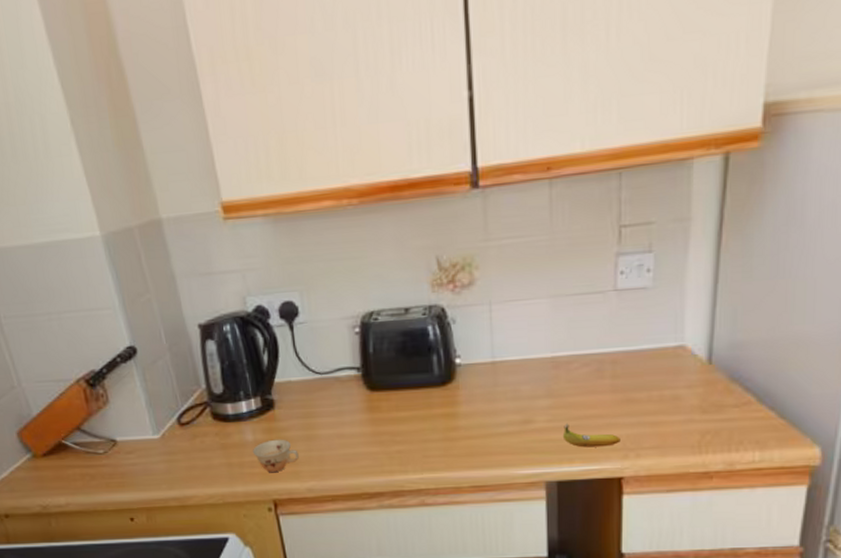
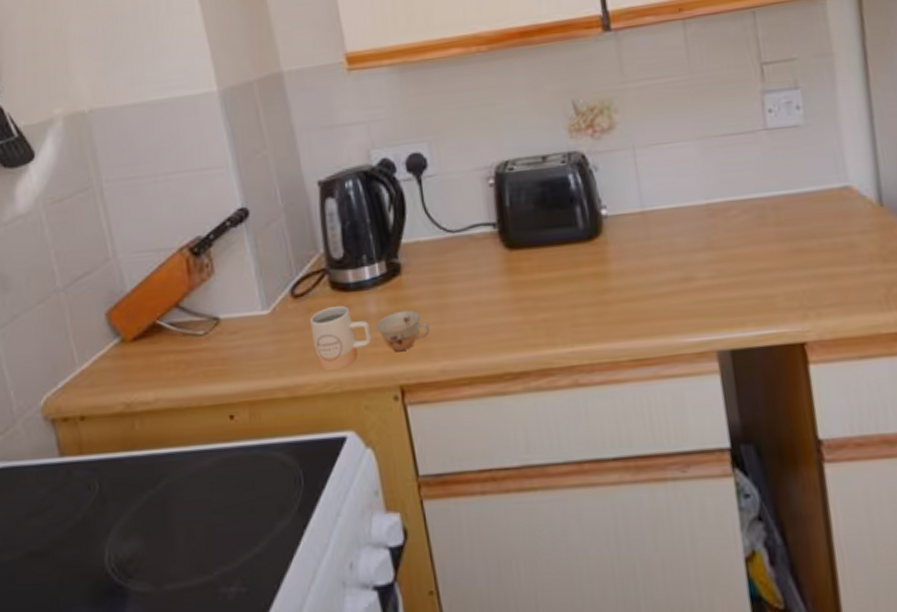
mug: none [195,433,249,487] -> present [310,305,372,372]
fruit: present [562,423,621,448] -> none [729,279,797,308]

